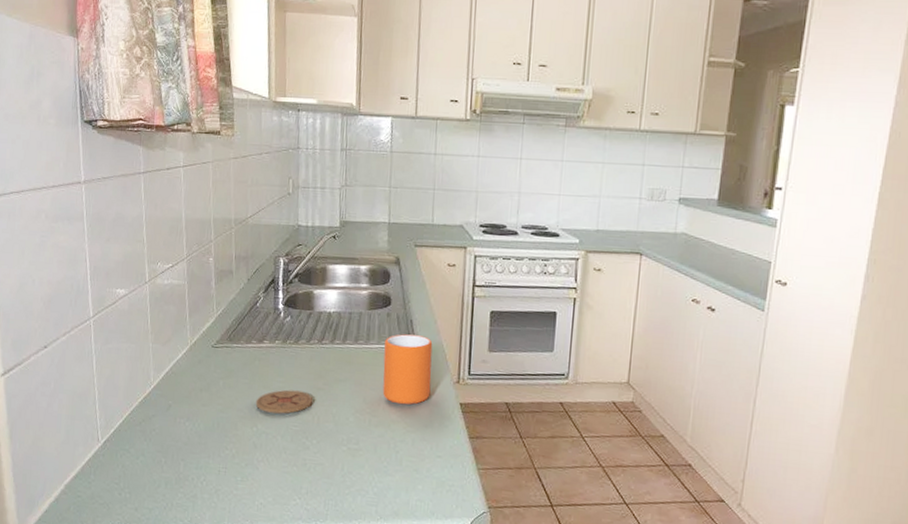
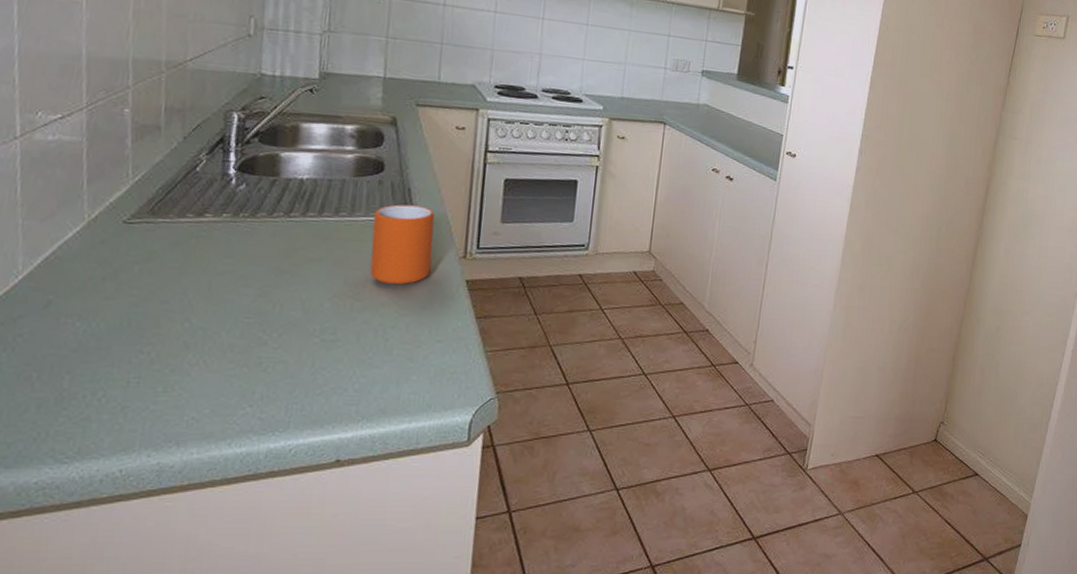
coaster: present [255,390,313,414] -> none [189,273,275,304]

